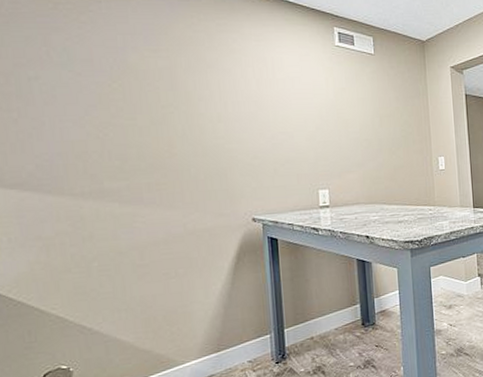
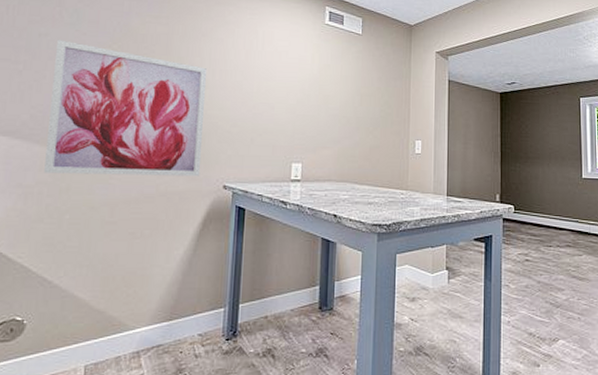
wall art: none [50,82,227,223] -> present [44,39,208,177]

